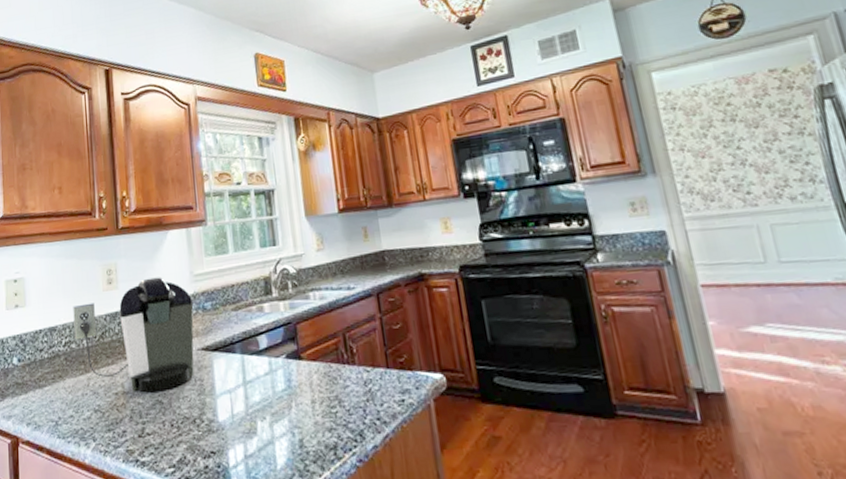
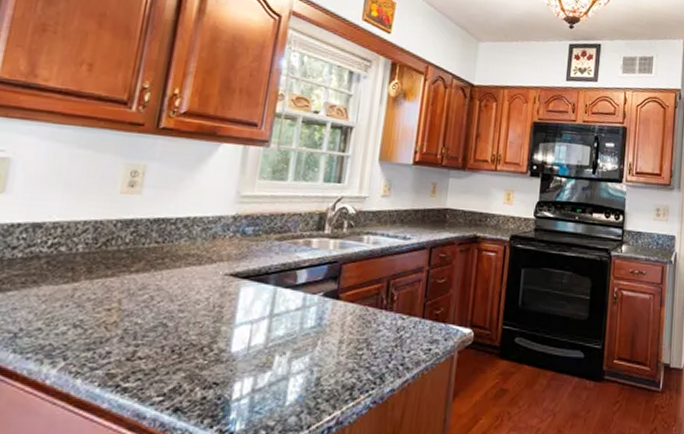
coffee maker: present [73,277,194,393] -> none [66,189,233,314]

